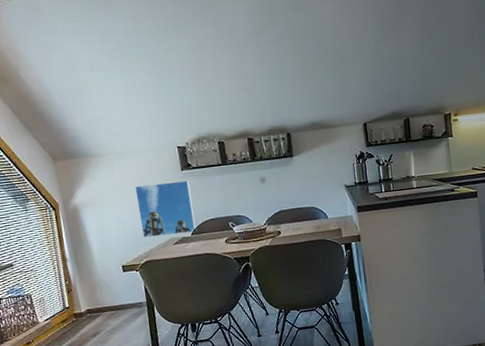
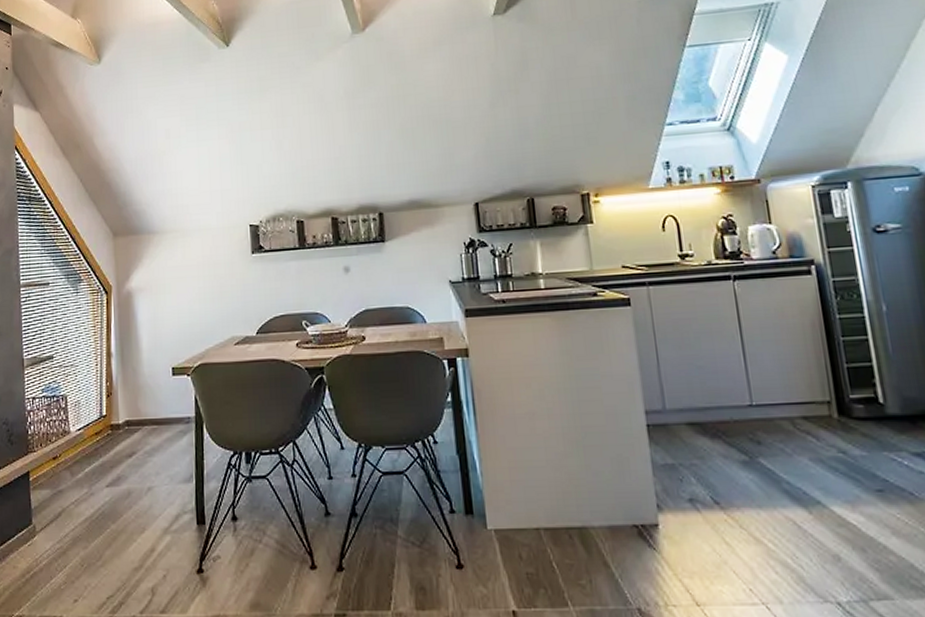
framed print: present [135,180,197,238] -> none [197,265,263,334]

